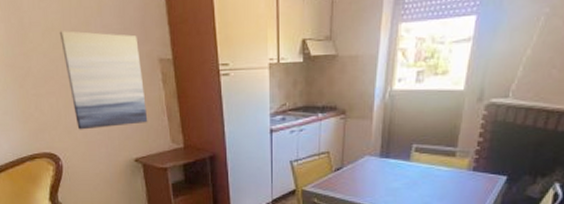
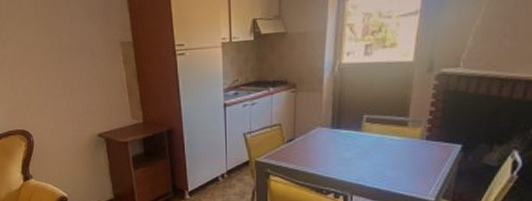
wall art: present [59,31,148,130] -> none [32,20,110,109]

